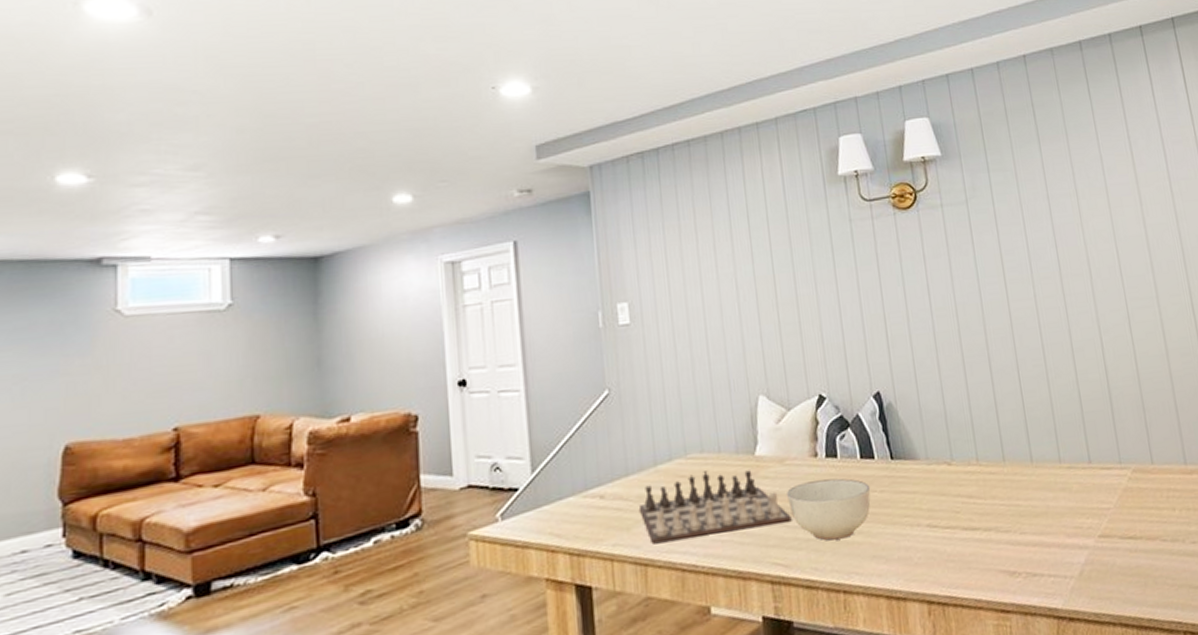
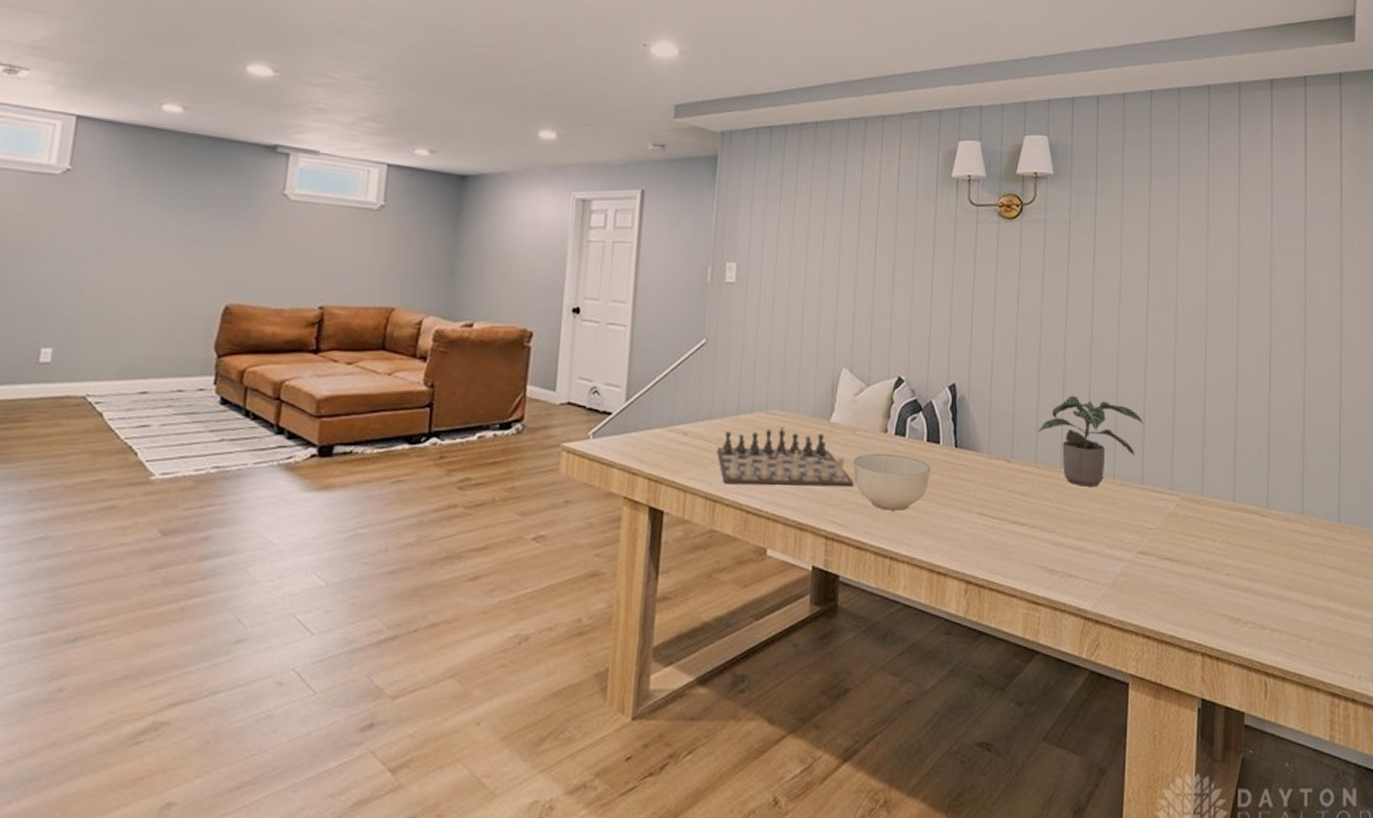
potted plant: none [974,382,1080,477] -> present [1038,395,1144,487]

